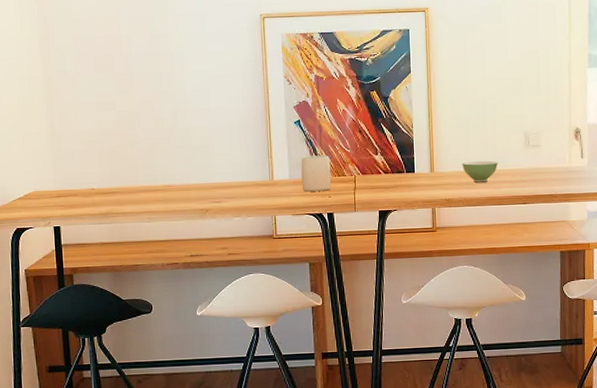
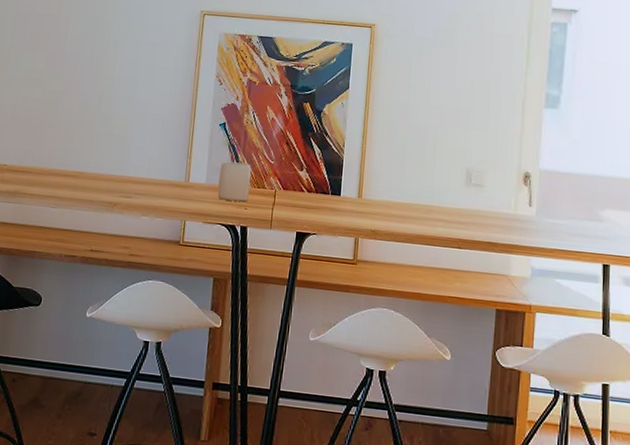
bowl: present [461,160,499,184] -> none [393,192,434,219]

